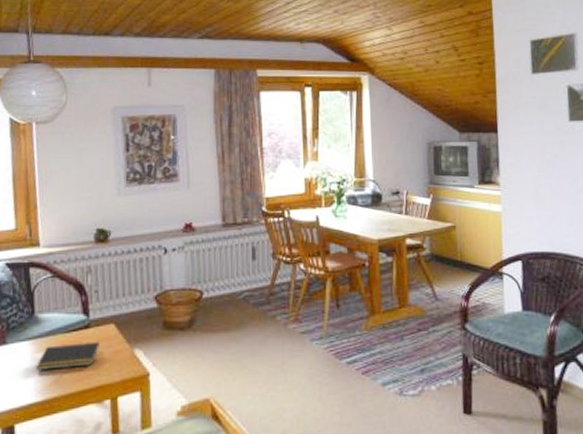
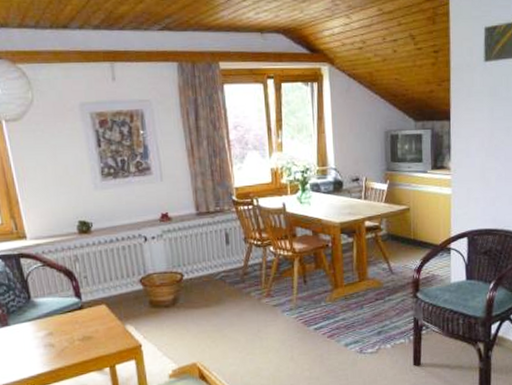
notepad: present [36,341,100,370] -> none [39,320,94,346]

